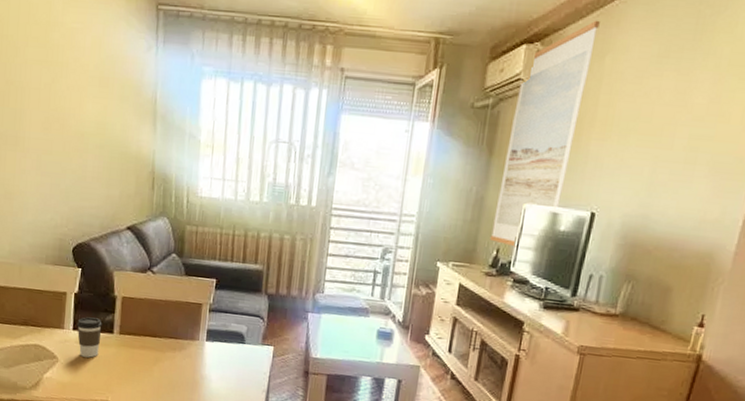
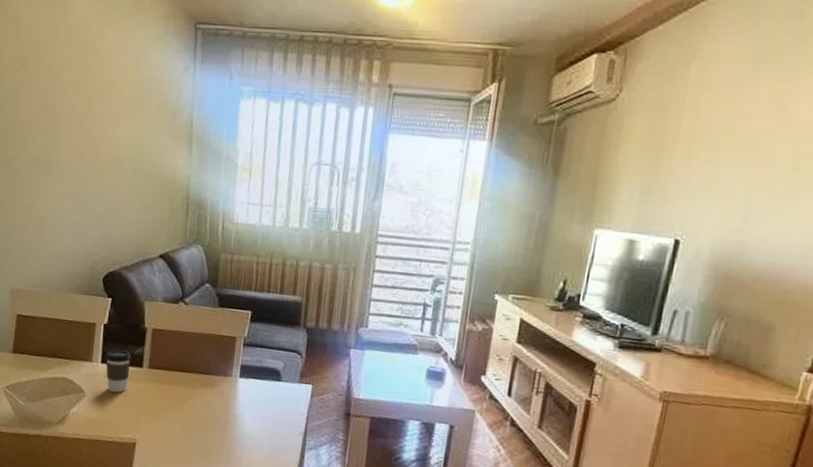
wall art: present [489,20,600,247] -> none [555,24,684,279]

